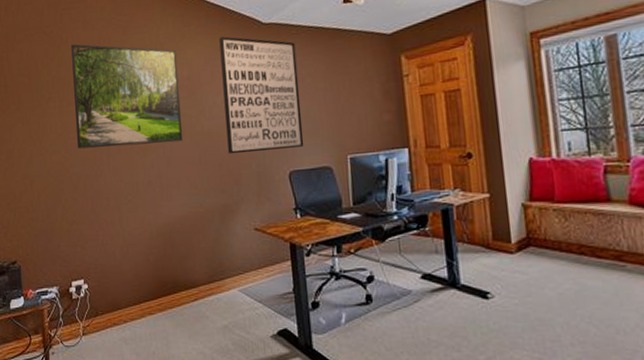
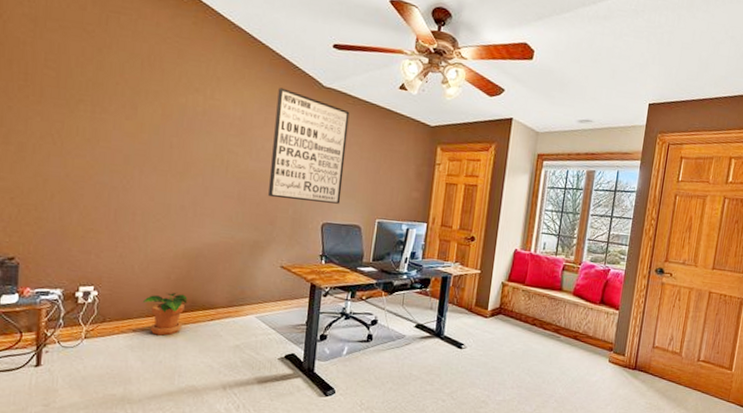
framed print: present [71,43,184,149] -> none [106,50,233,176]
potted plant: none [129,274,169,324] -> present [143,292,188,336]

